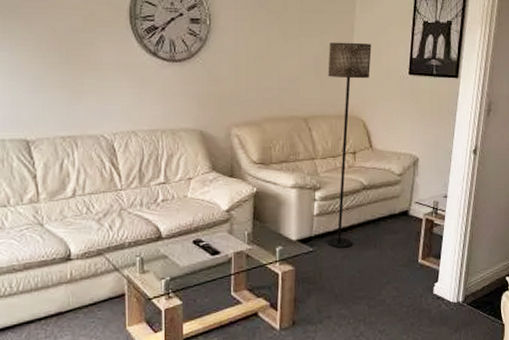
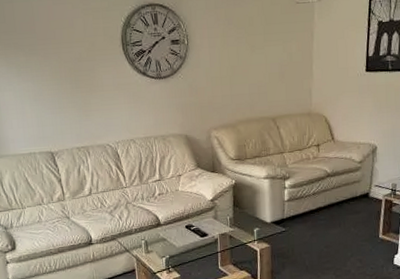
floor lamp: present [326,42,372,248] -> none [291,46,331,228]

